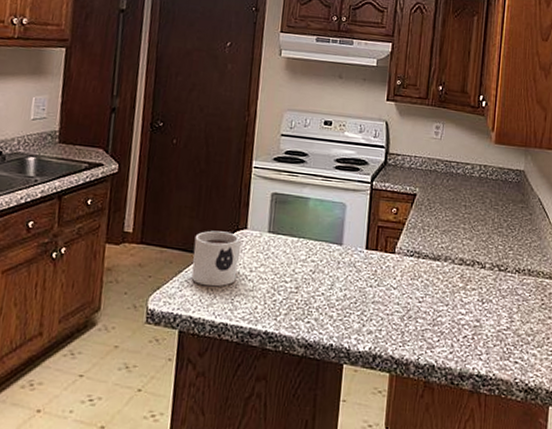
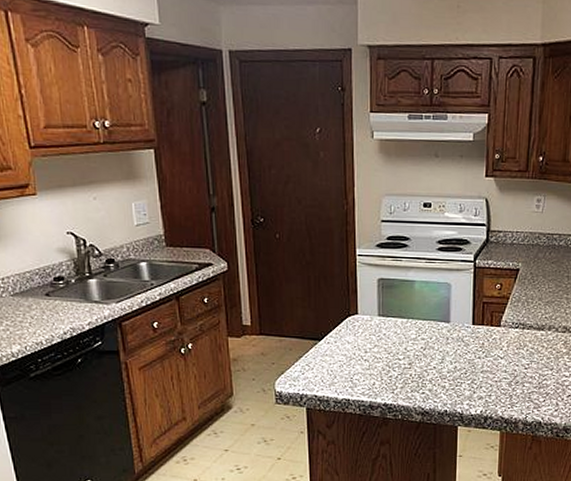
mug: present [191,230,242,287] -> none [310,318,354,368]

